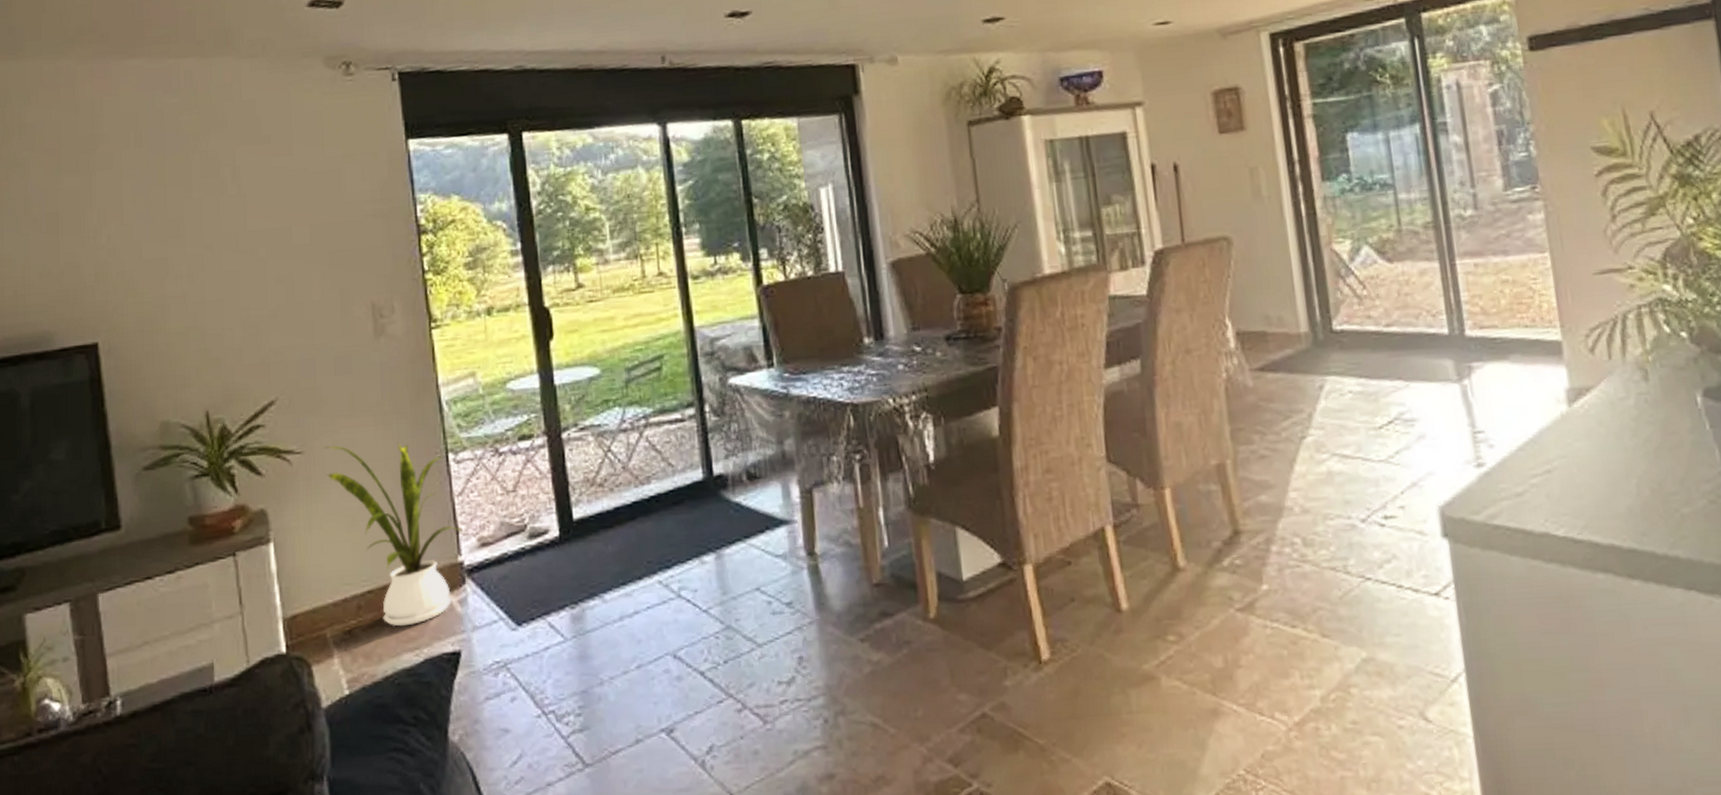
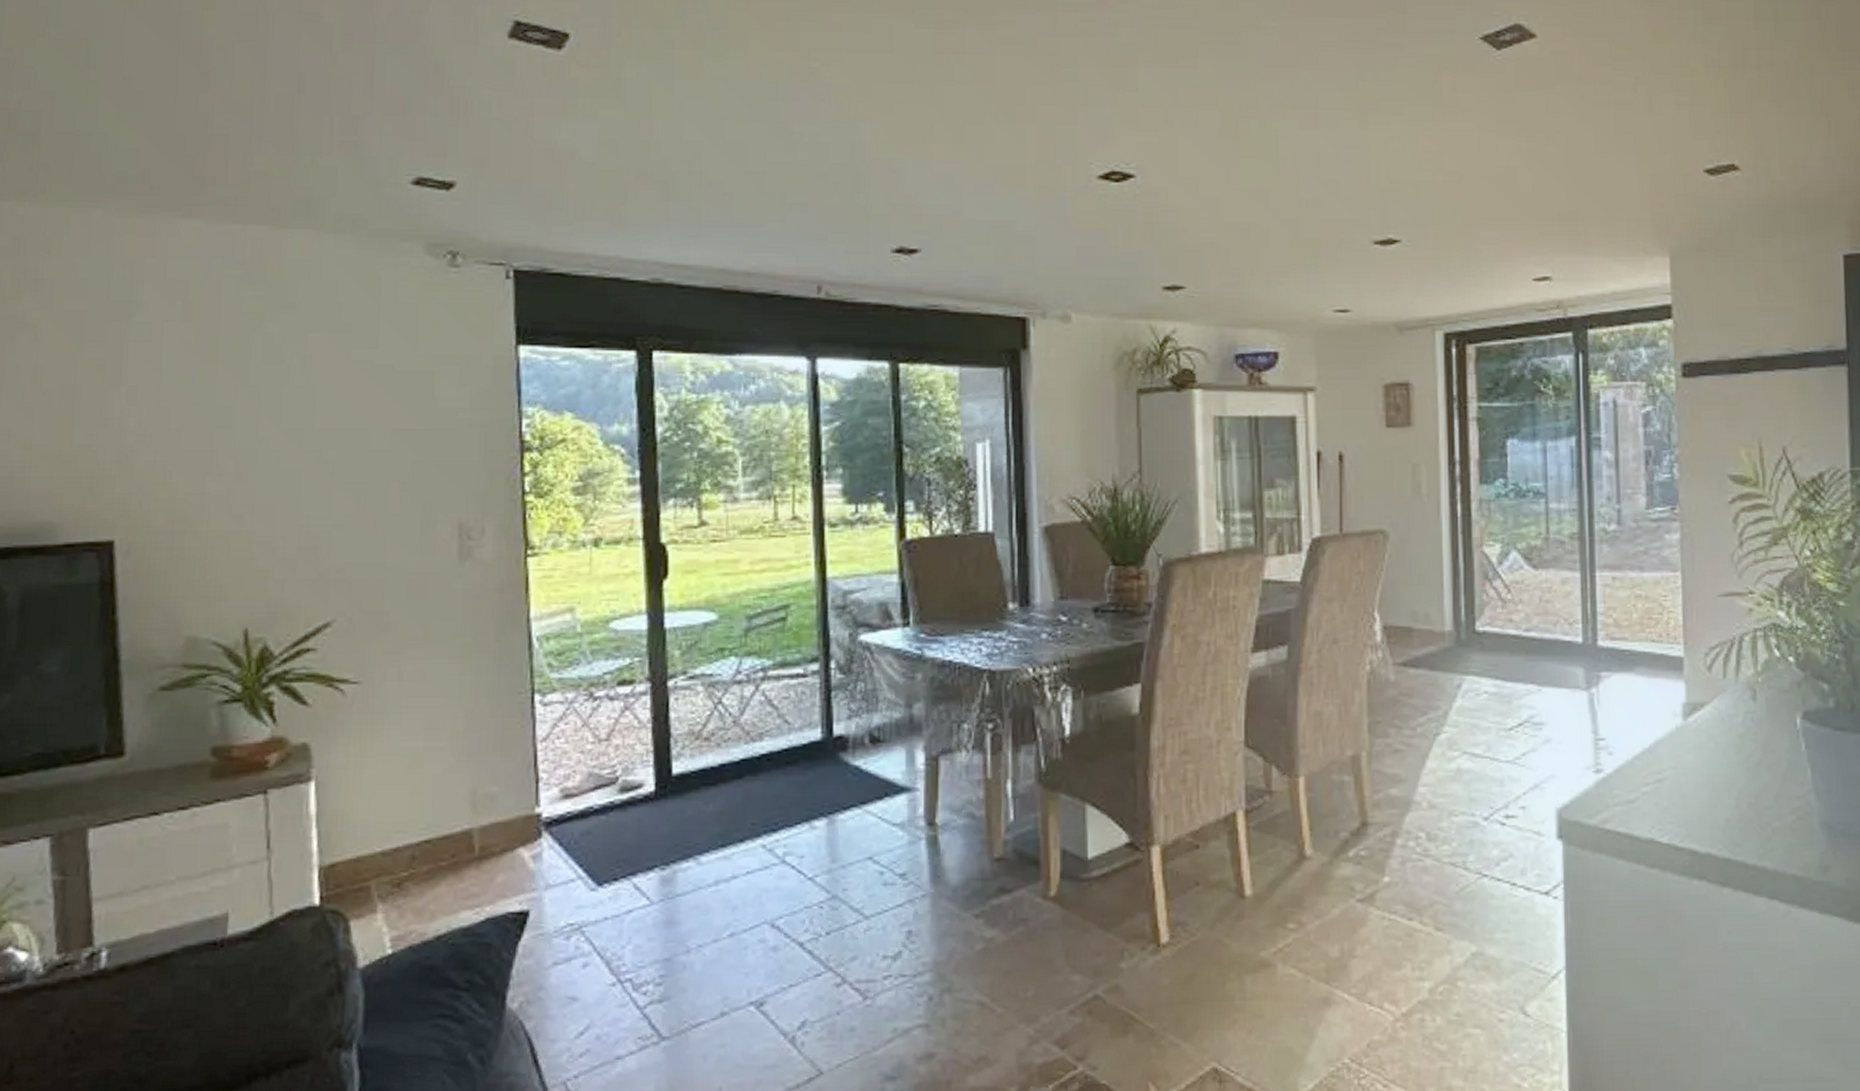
house plant: present [324,443,463,627] -> none [386,677,544,882]

